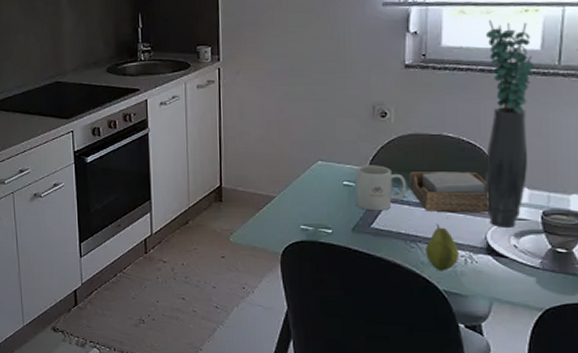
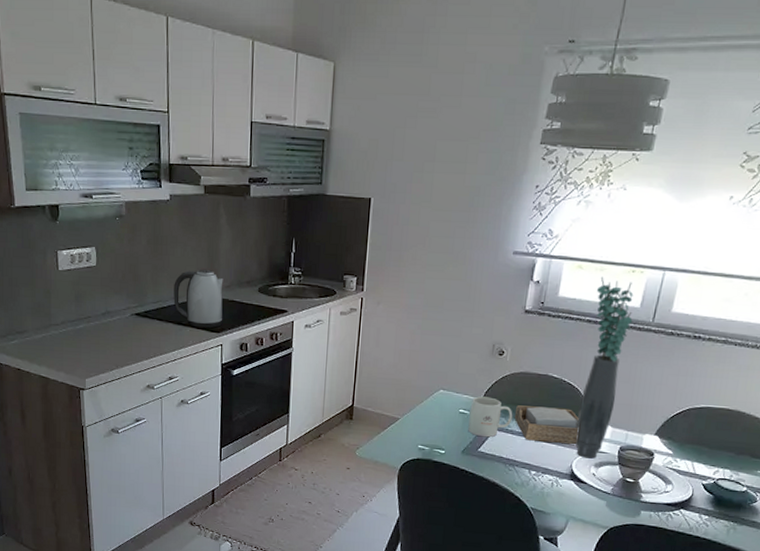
kettle: none [18,54,71,116] -> present [173,269,224,329]
fruit: present [425,223,460,271] -> none [520,451,548,492]

